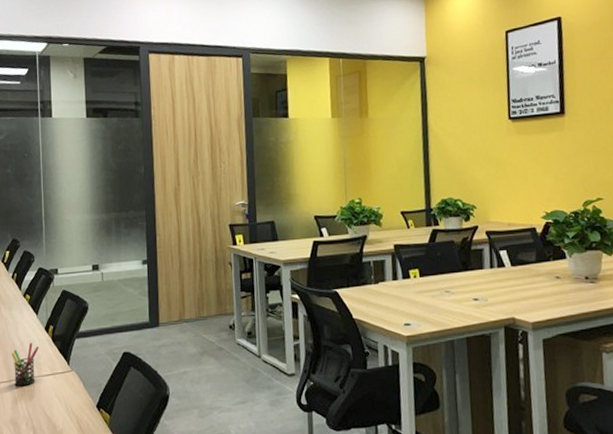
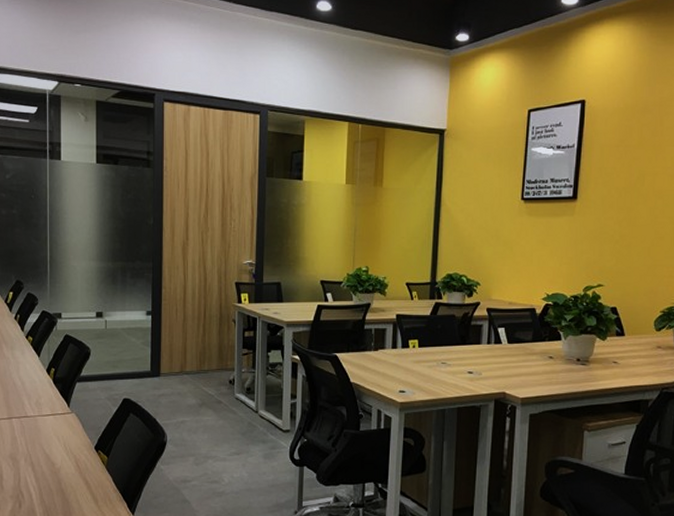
pen holder: present [11,342,39,387] -> none [12,382,40,425]

